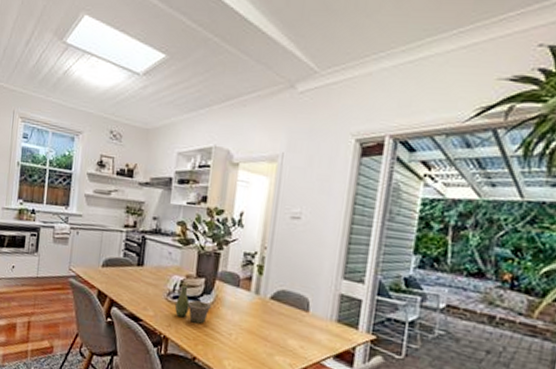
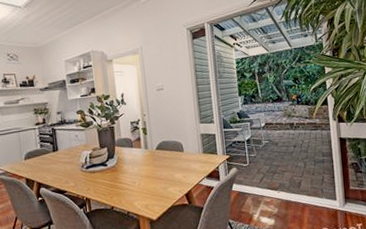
vase: present [175,284,212,324] -> none [89,156,117,182]

